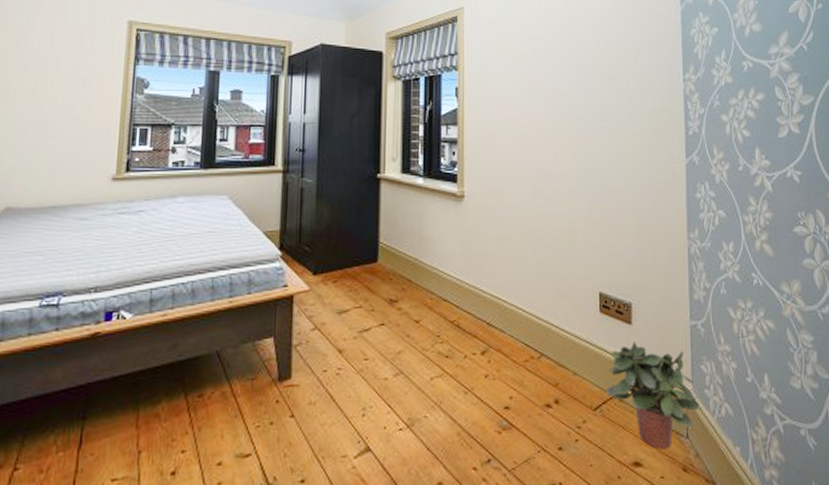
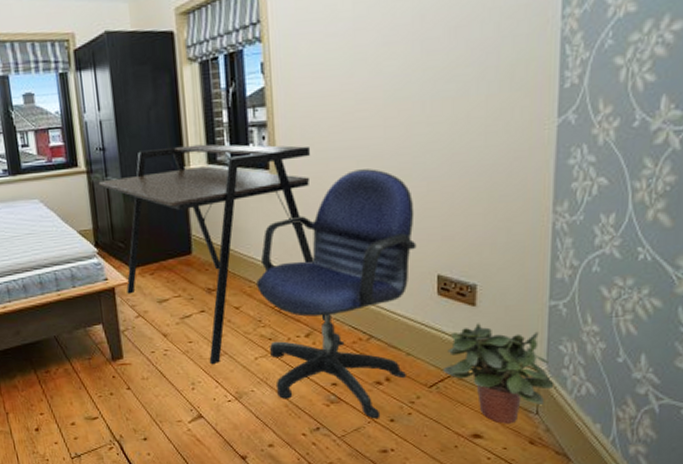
desk: none [293,154,507,386] -> present [98,144,333,365]
office chair: none [438,189,582,448] -> present [257,169,416,419]

